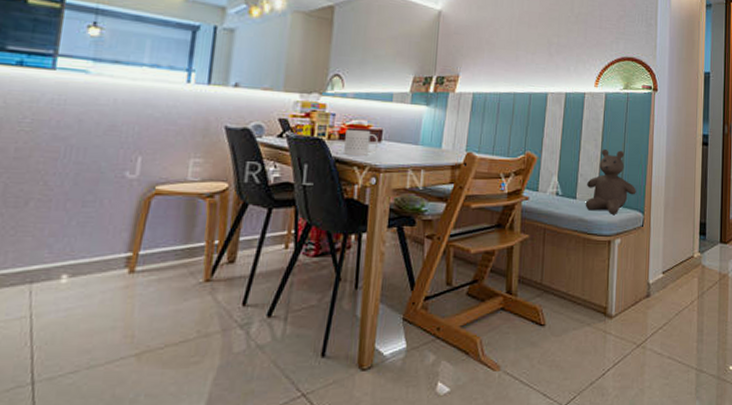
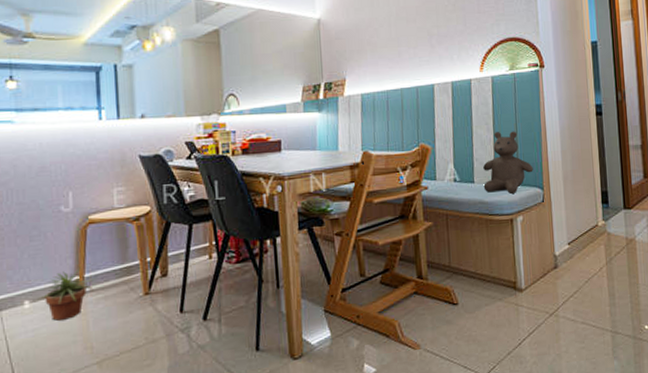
potted plant: none [73,242,154,301] -> present [34,267,98,321]
mug: present [344,130,378,157] -> none [247,143,278,168]

